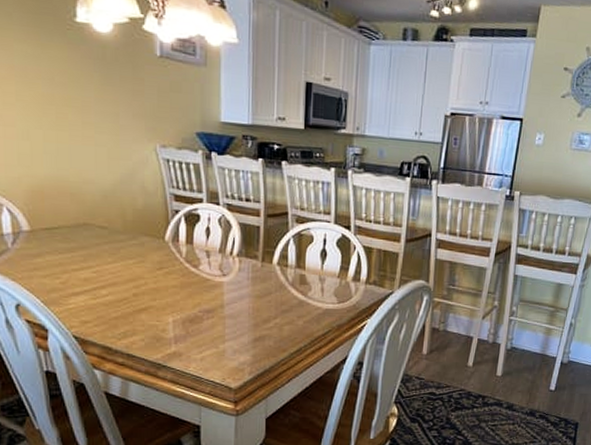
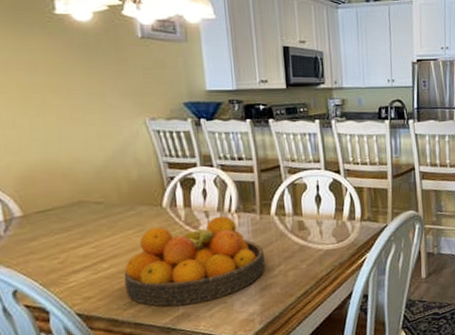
fruit bowl: none [121,258,261,345] -> present [124,215,265,307]

